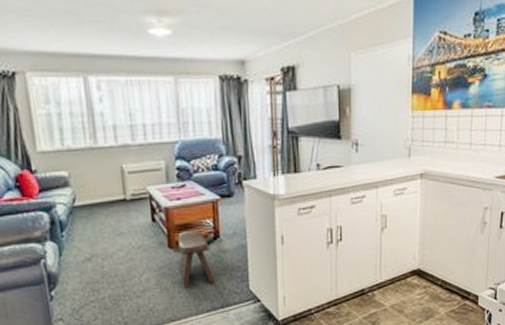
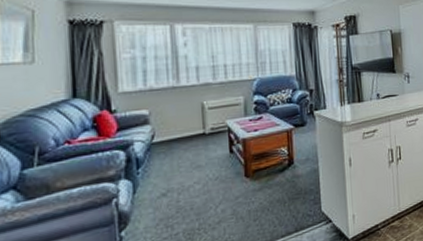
stool: present [177,229,215,288] -> none [253,157,289,215]

